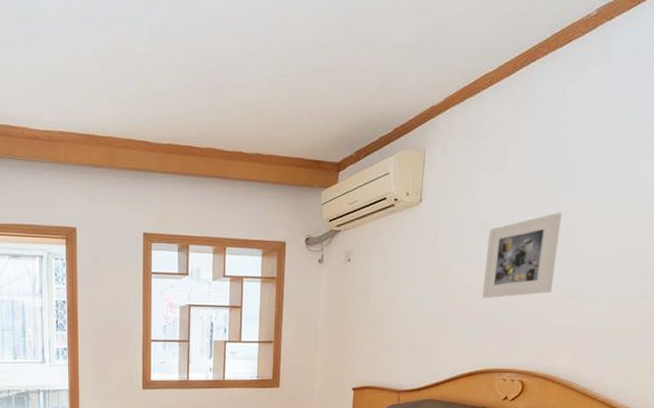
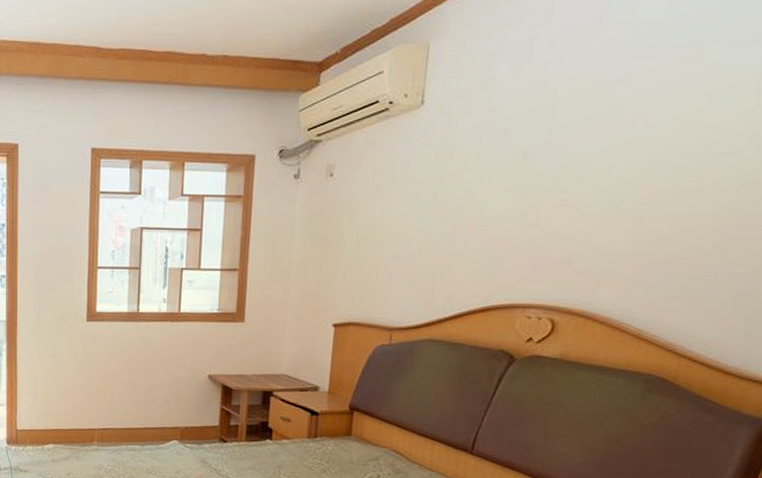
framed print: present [481,212,562,299] -> none [499,112,610,219]

